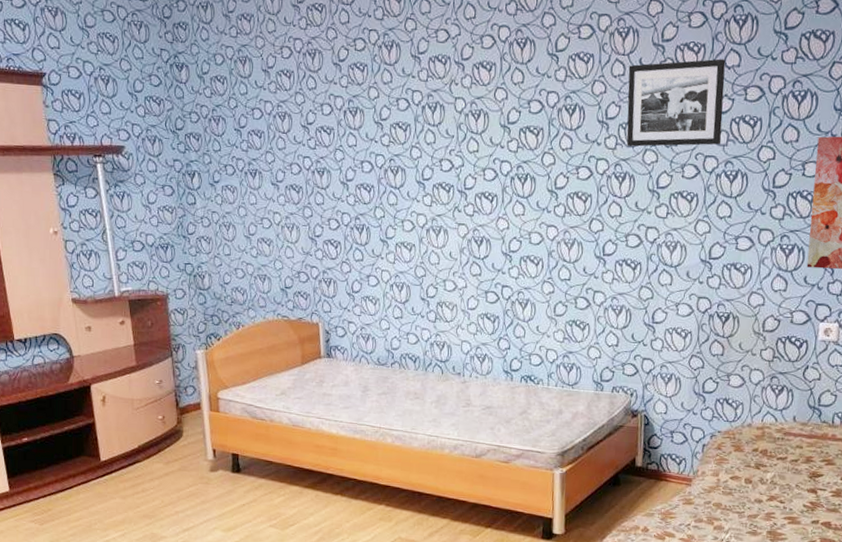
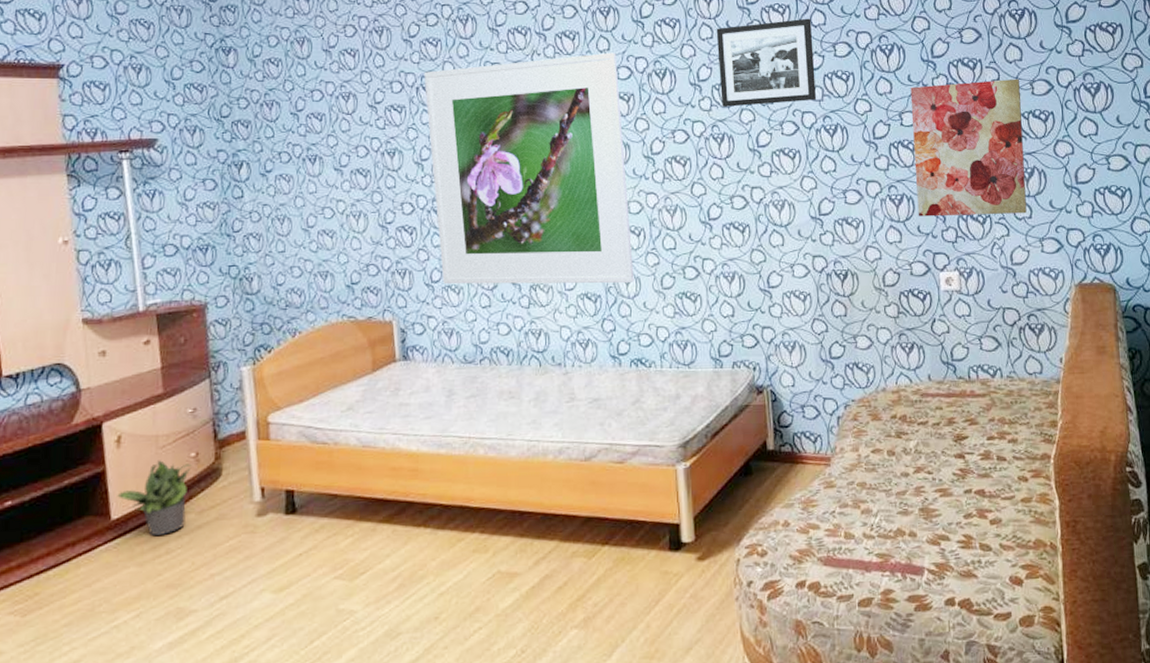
potted plant: none [104,419,160,478] -> present [117,460,192,537]
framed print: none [351,85,531,308] -> present [424,52,634,285]

